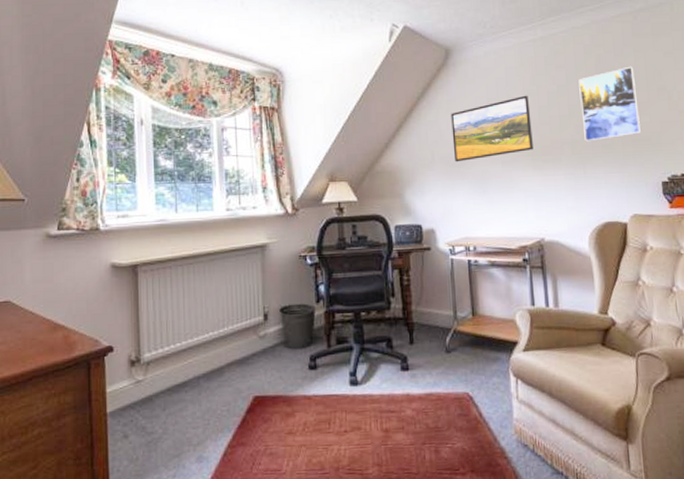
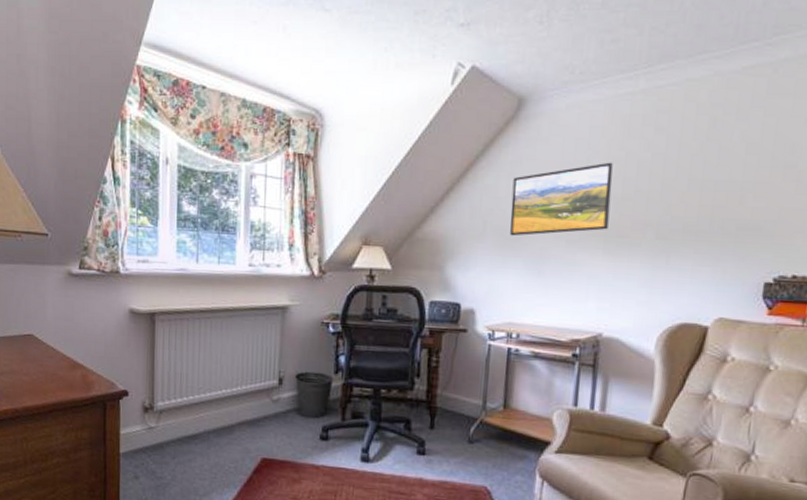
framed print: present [578,66,641,142] -> none [675,134,759,226]

